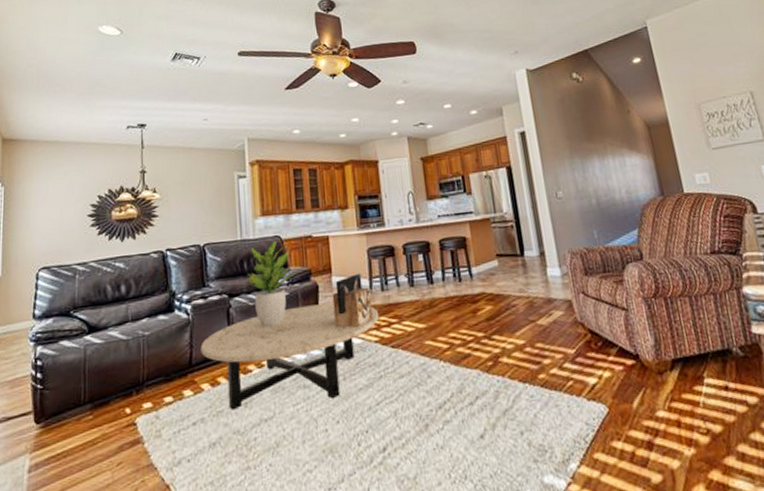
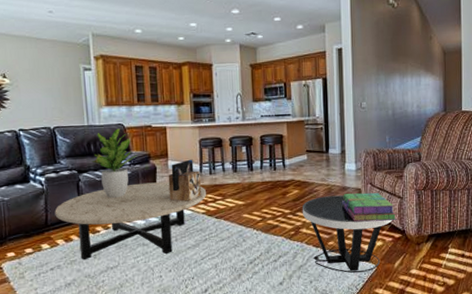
side table: none [499,310,620,419] -> present [303,195,394,273]
stack of books: none [548,304,625,345] -> present [341,192,397,222]

